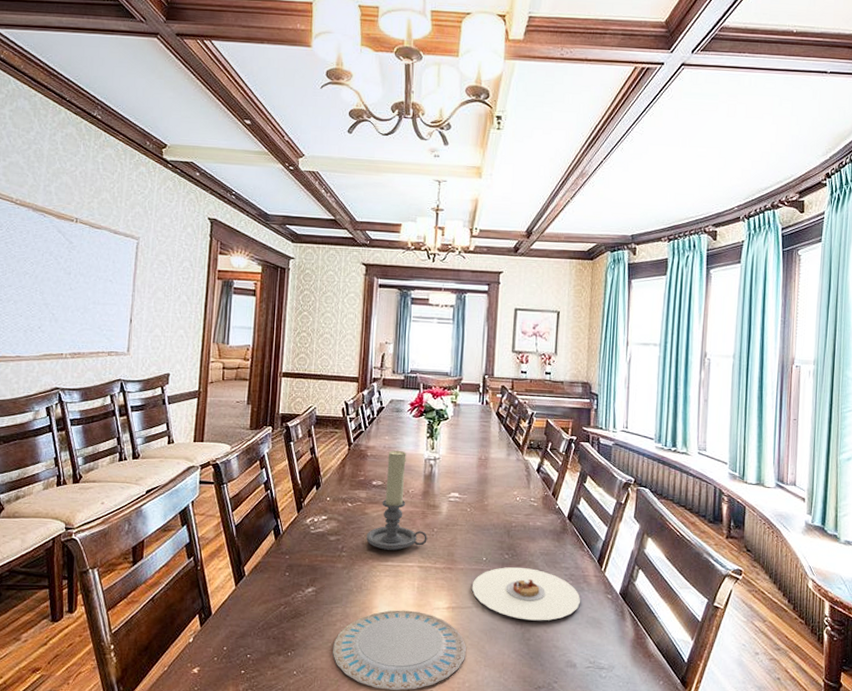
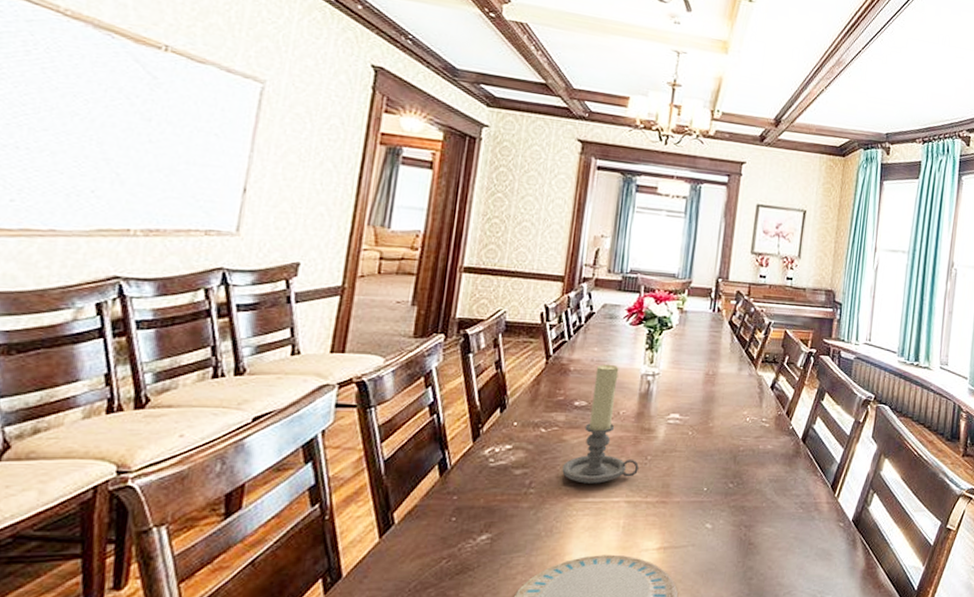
plate: present [471,567,580,621] -> none [688,496,810,557]

